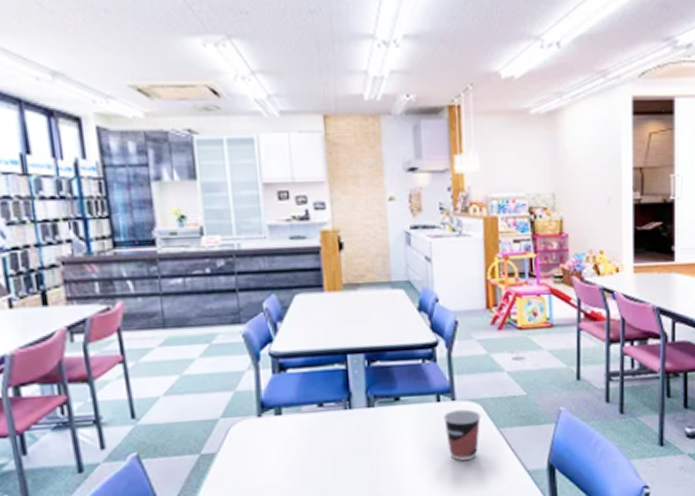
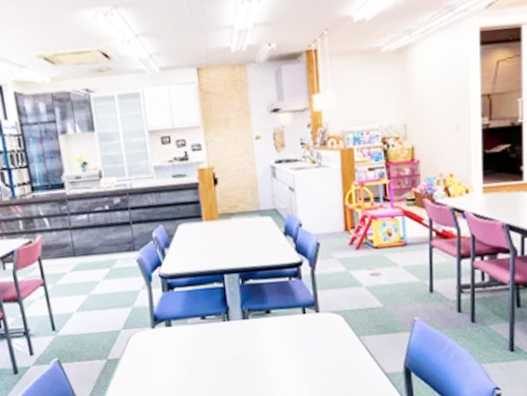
cup: present [444,409,481,461] -> none [309,320,343,365]

